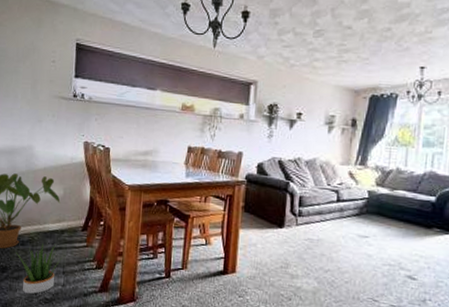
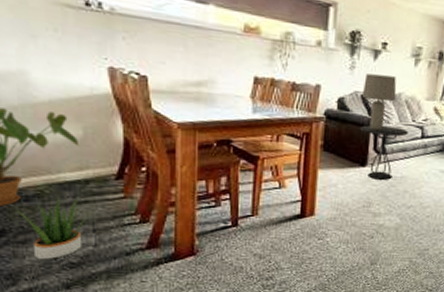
side table: none [277,188,324,243] -> present [360,125,409,181]
lamp: none [278,141,312,195] -> present [361,74,397,132]

